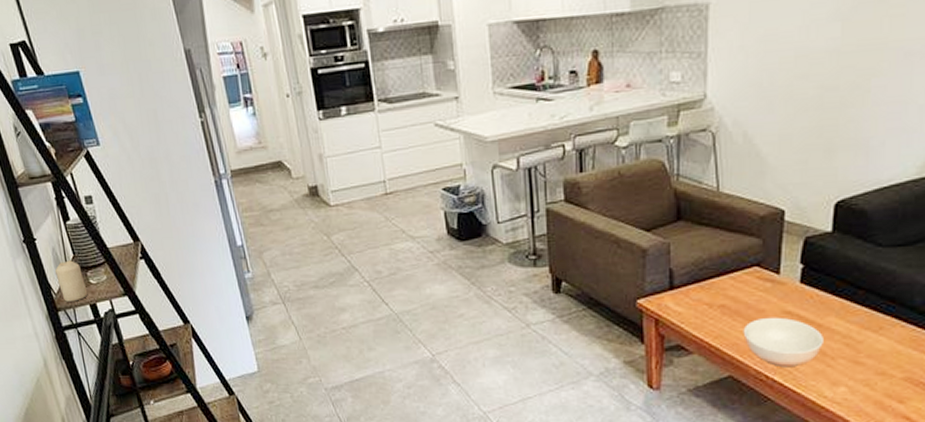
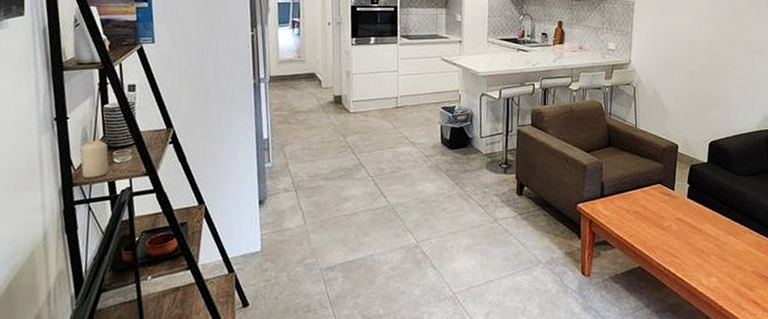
bowl: present [743,317,823,368] -> none [649,222,702,261]

